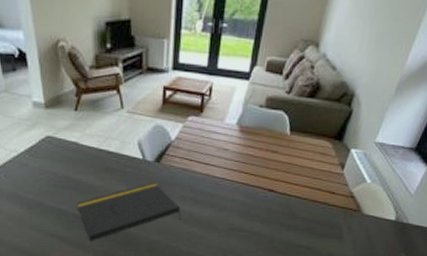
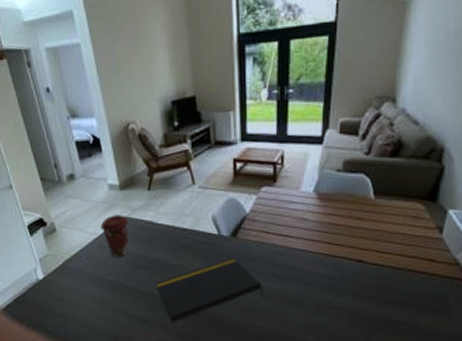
coffee cup: none [22,133,53,176] -> present [100,215,129,257]

